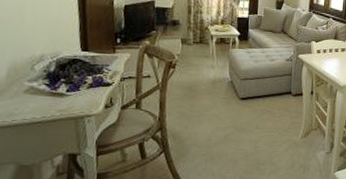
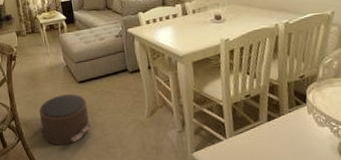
pouf: none [181,109,247,160] -> present [32,94,93,146]

